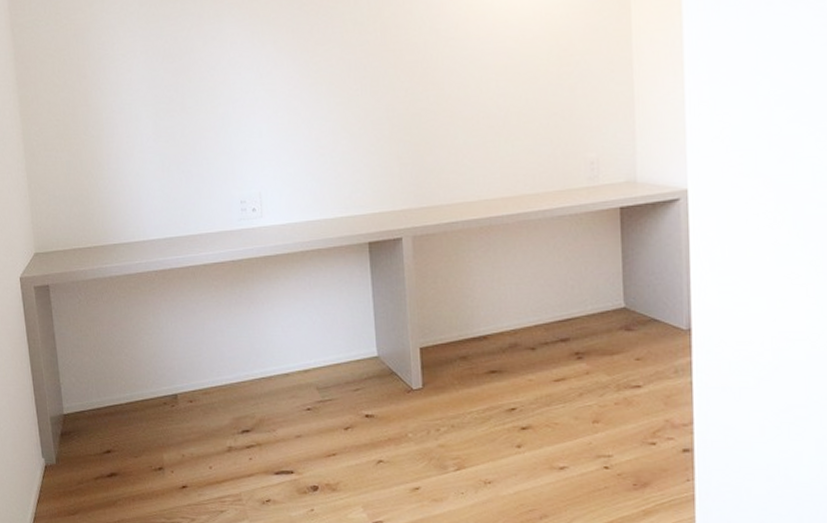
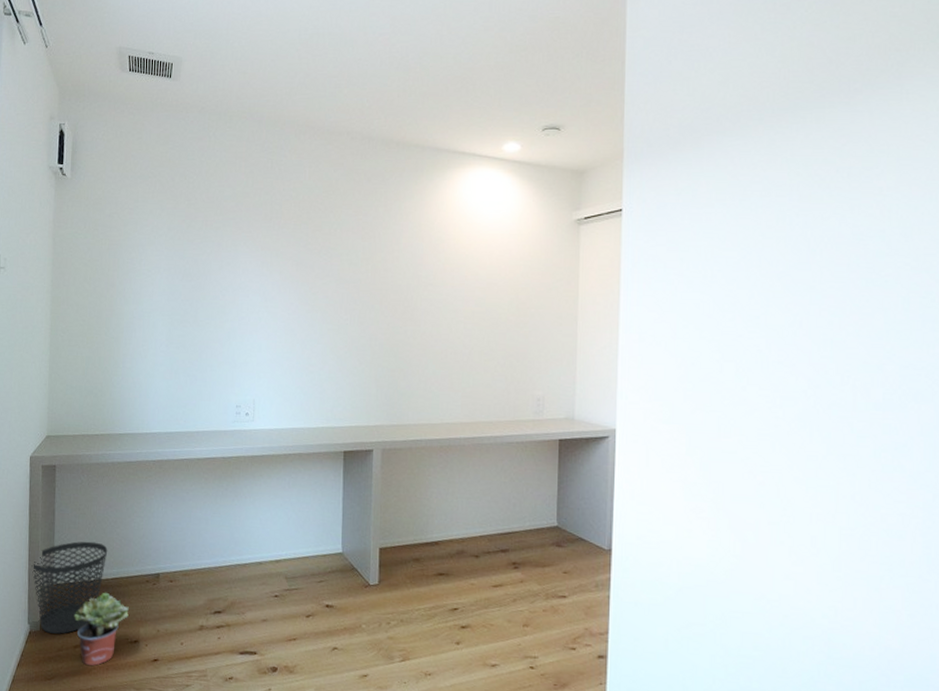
wastebasket: none [38,365,118,466] -> present [31,541,108,634]
potted plant: none [90,418,149,497] -> present [74,592,129,666]

